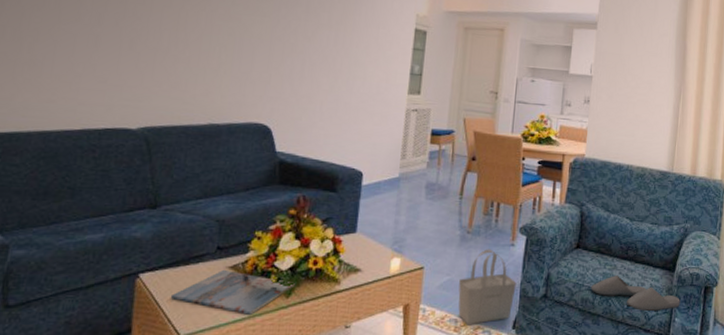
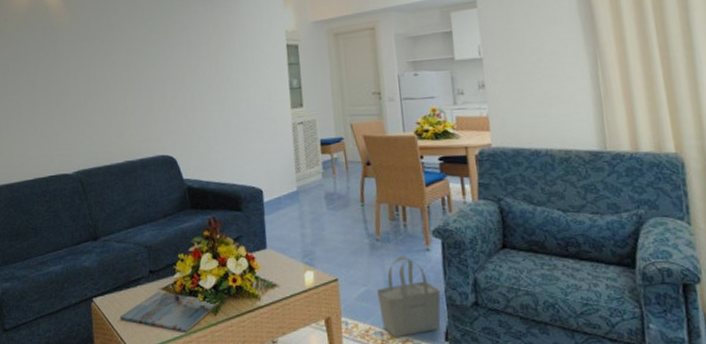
slippers: present [591,275,680,312] -> none [529,276,652,318]

